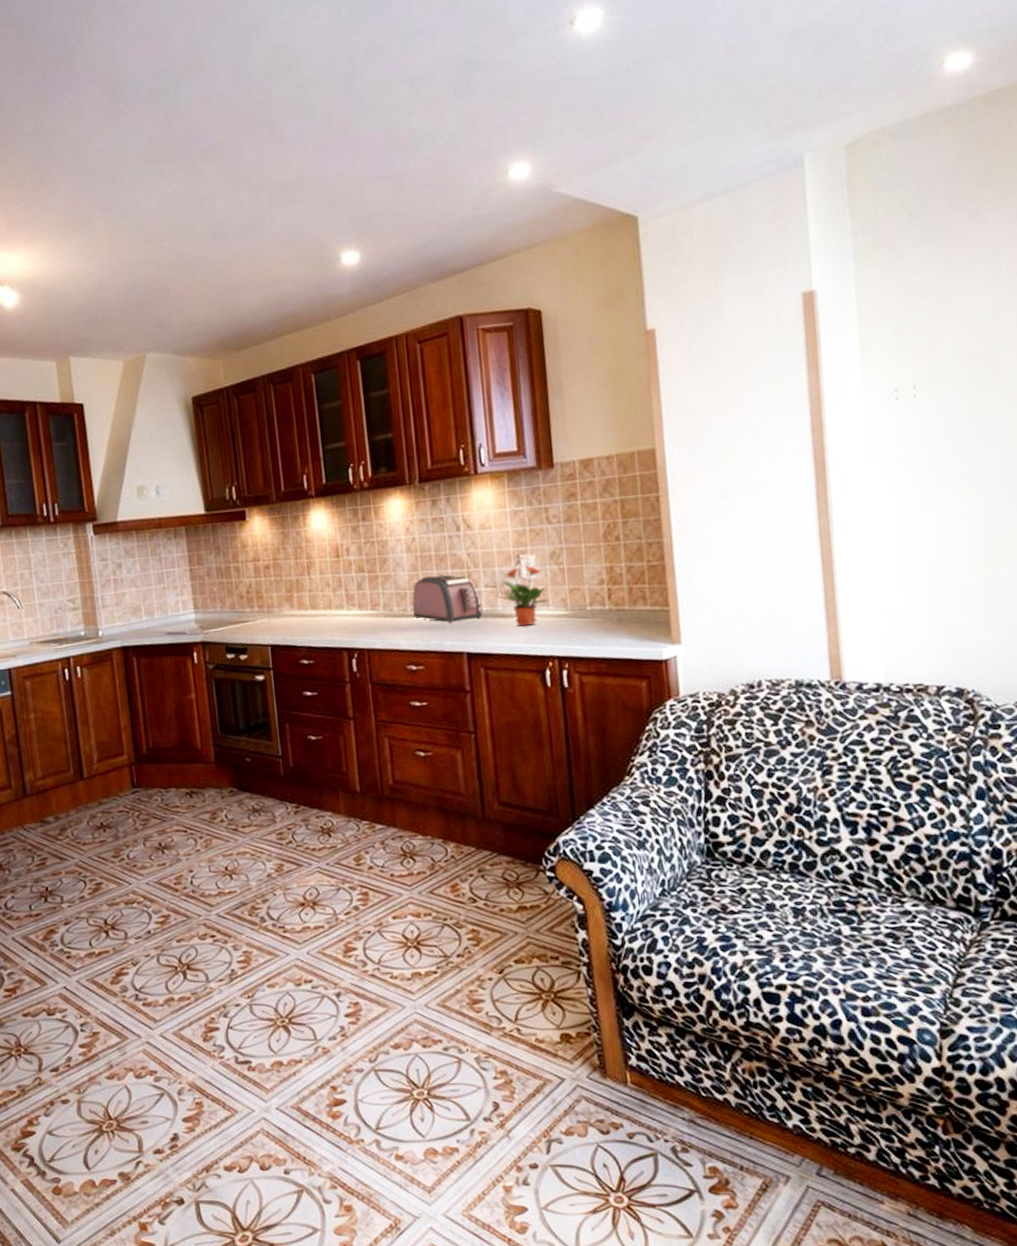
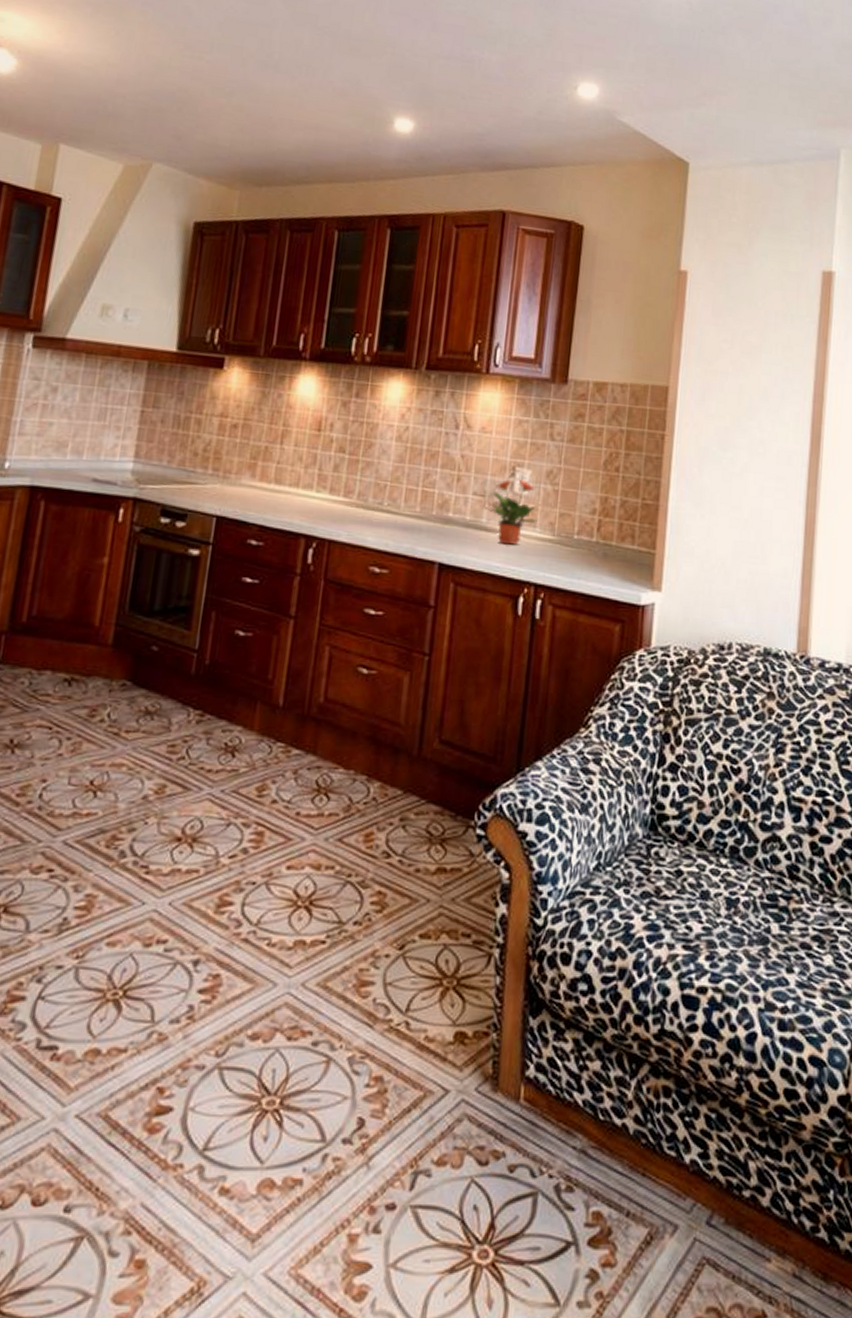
toaster: present [412,573,483,624] -> none [388,470,466,529]

